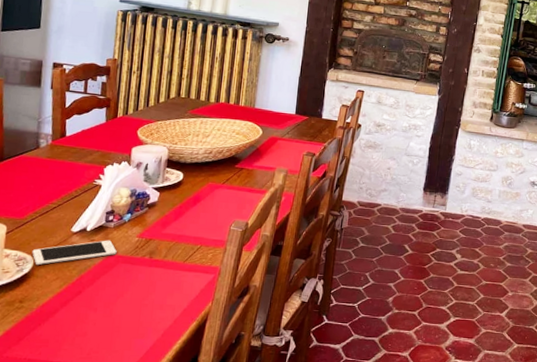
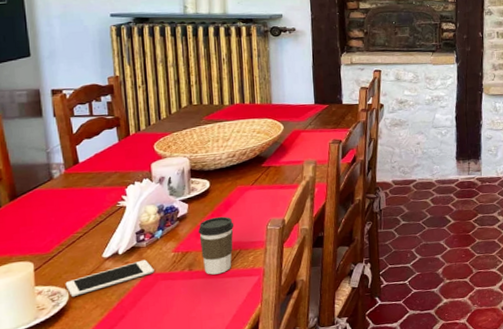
coffee cup: none [163,209,200,266] -> present [198,216,235,275]

